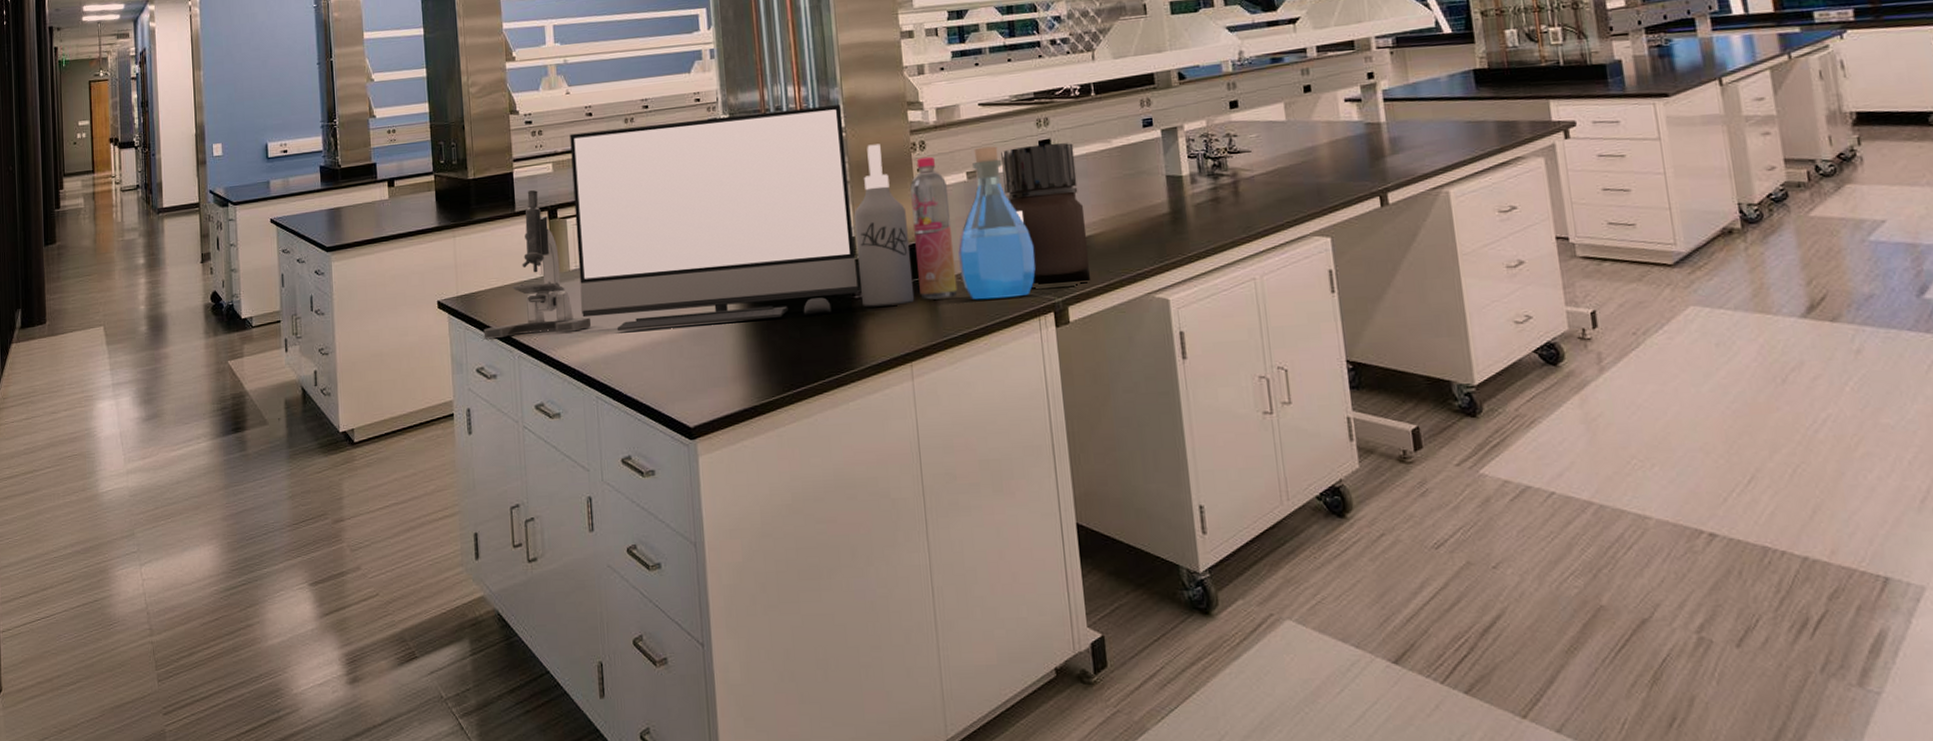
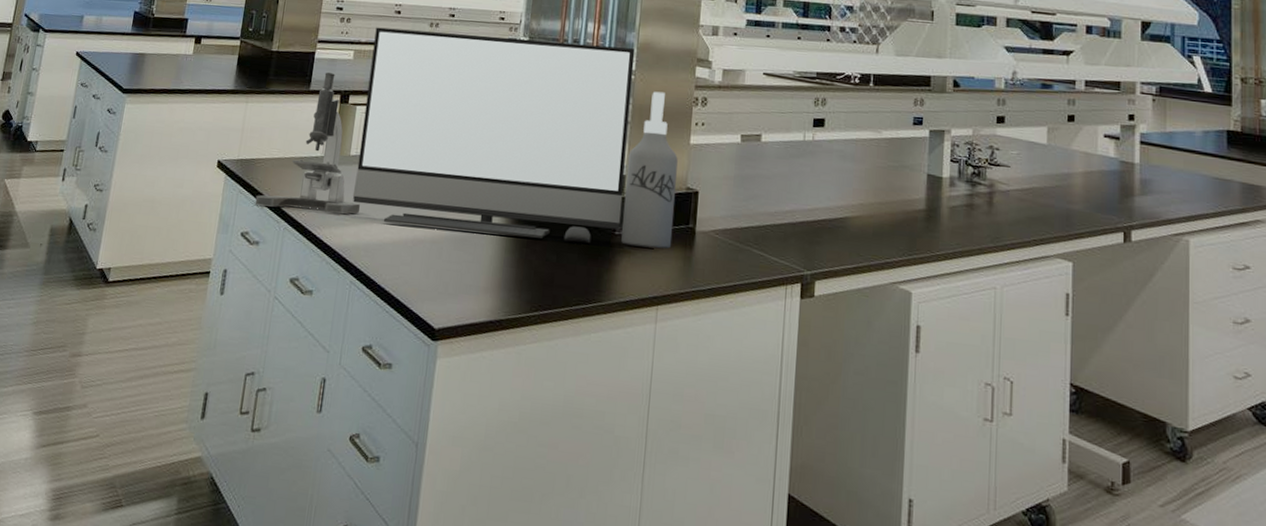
beverage bottle: present [909,156,958,300] -> none [677,112,721,252]
bottle: present [958,146,1036,300] -> none [719,114,792,263]
bottle: present [1001,142,1092,288] -> none [774,120,846,262]

